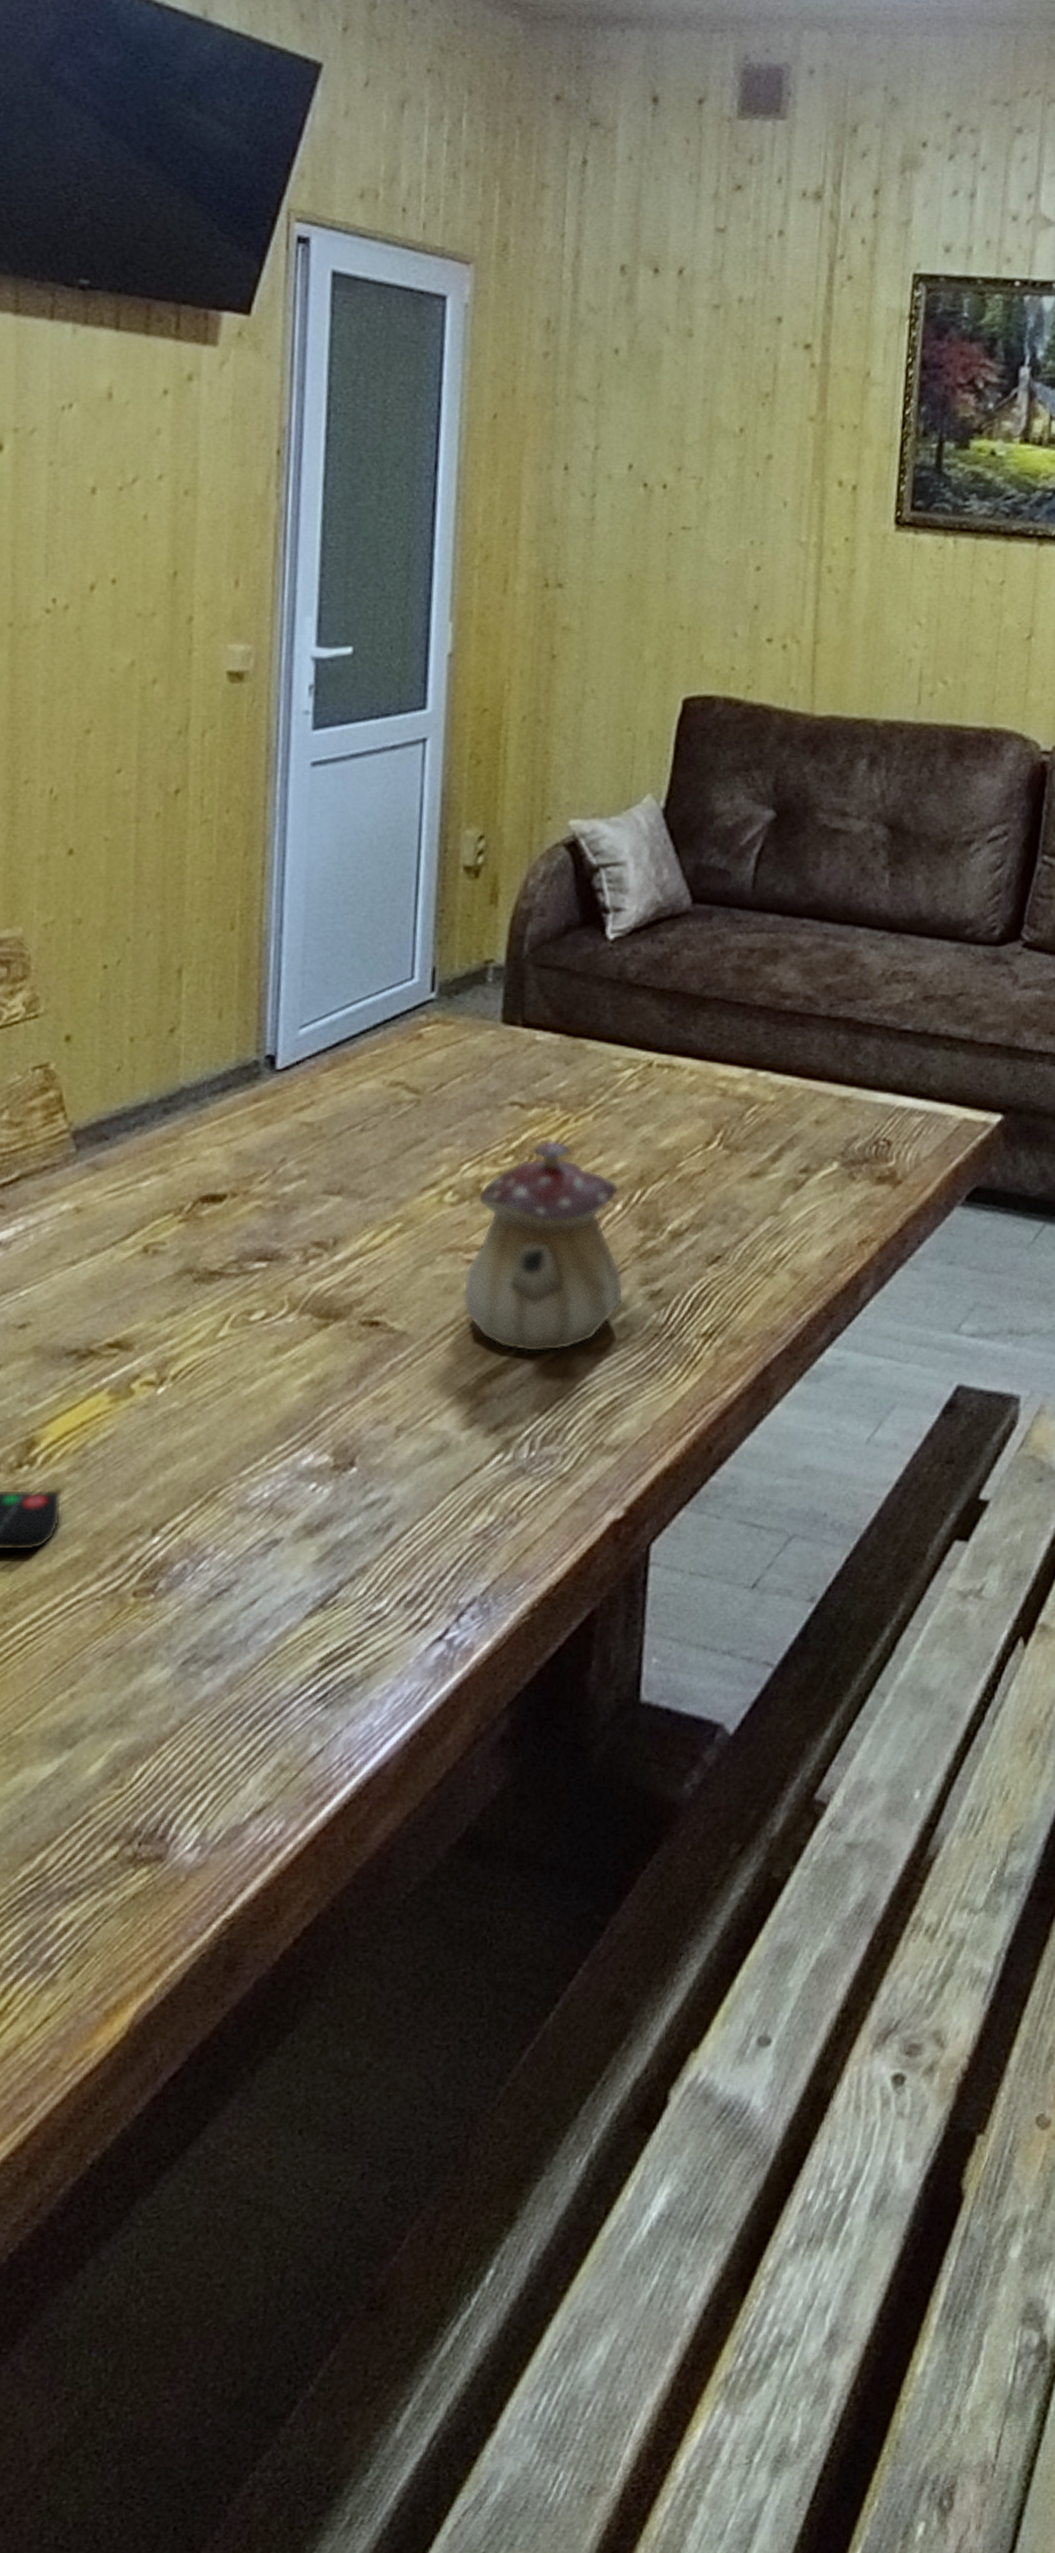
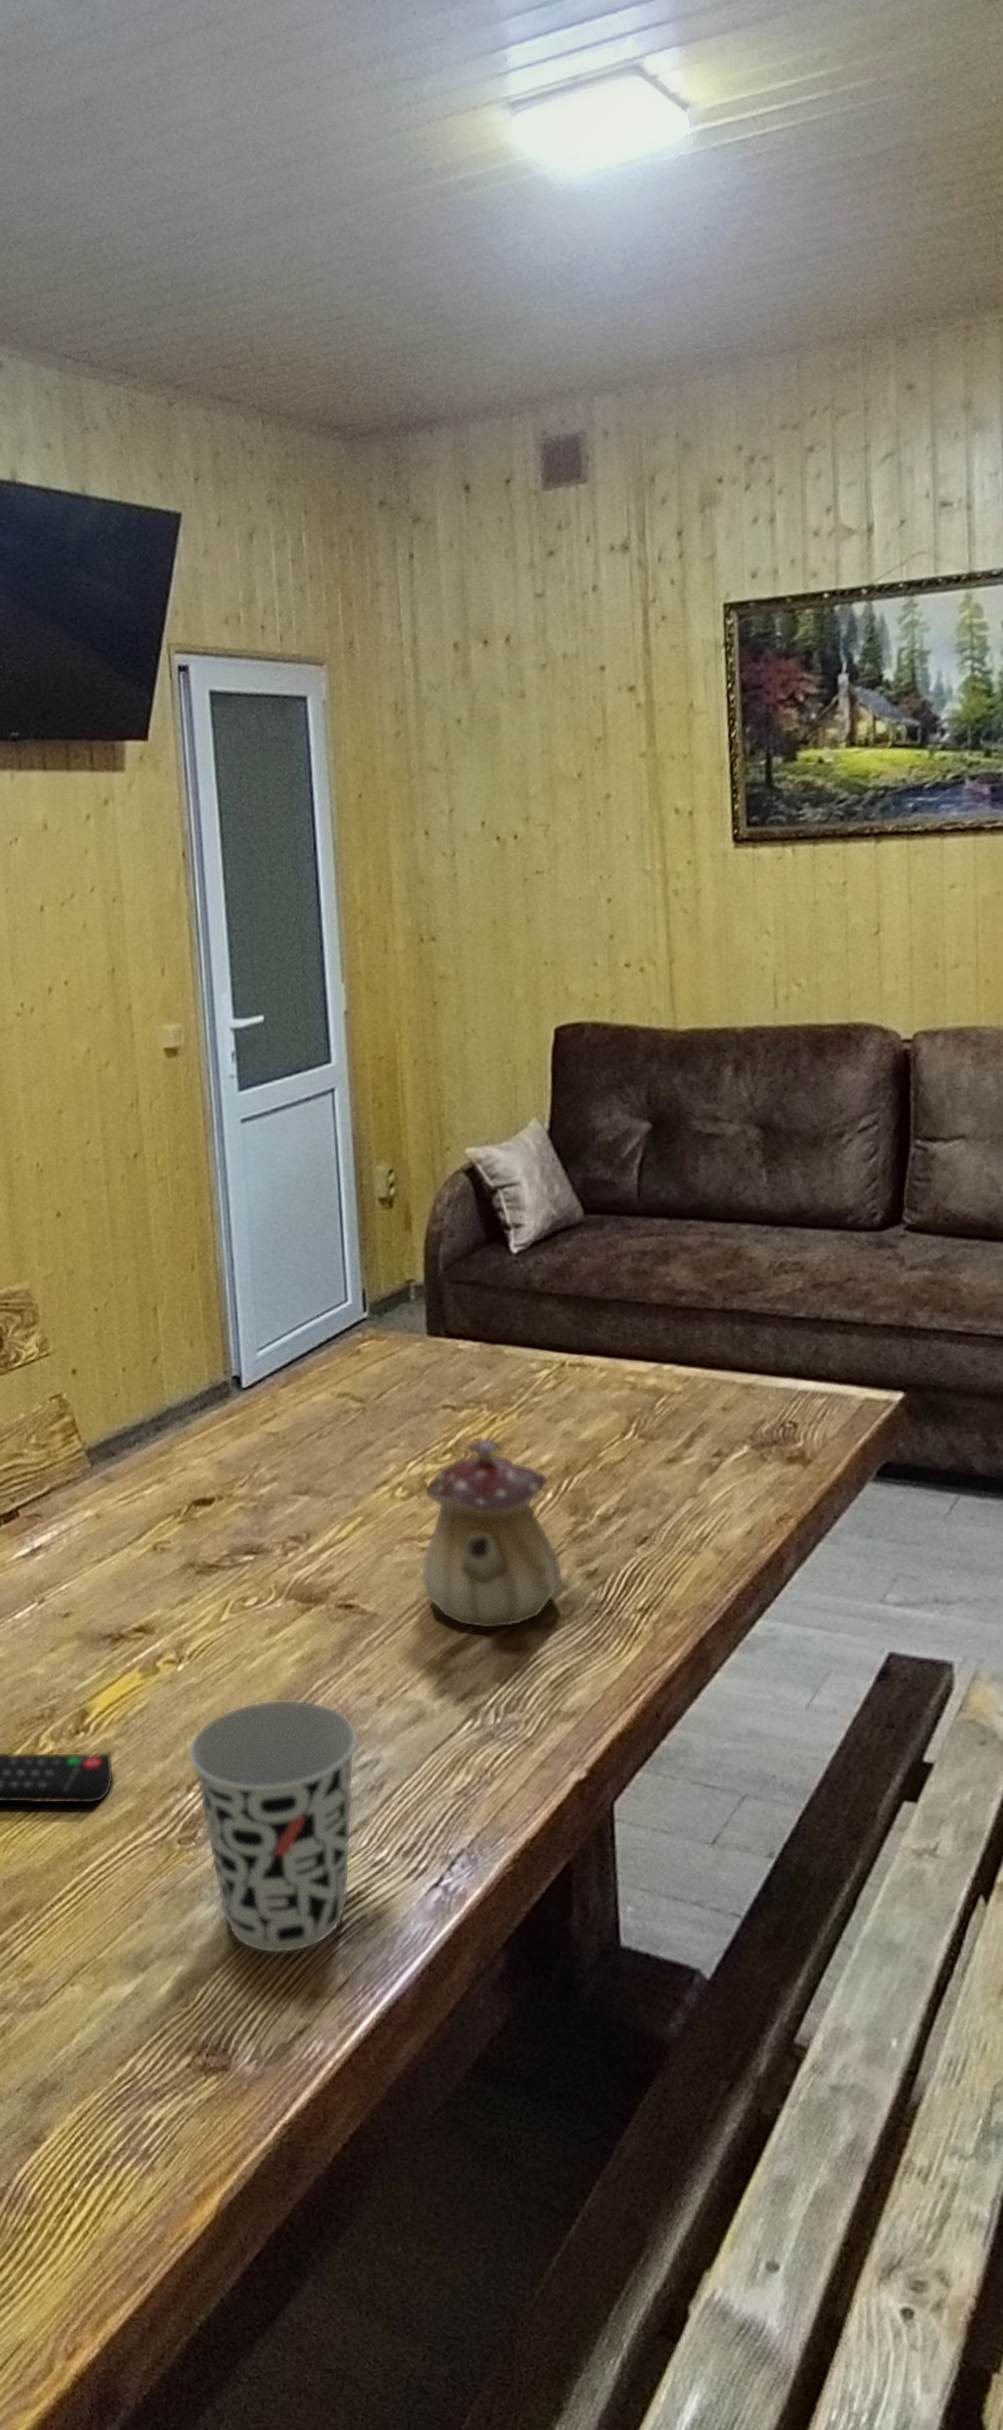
cup: none [157,1428,368,1722] -> present [187,1699,359,1954]

